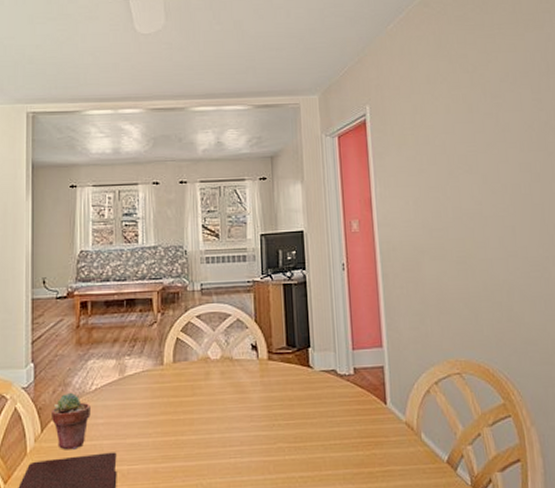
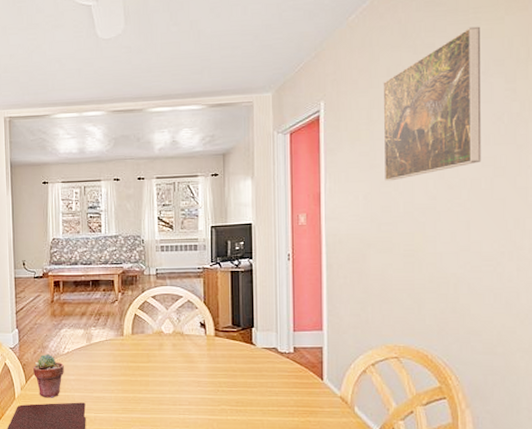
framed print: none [423,41,519,186] -> present [383,26,482,181]

